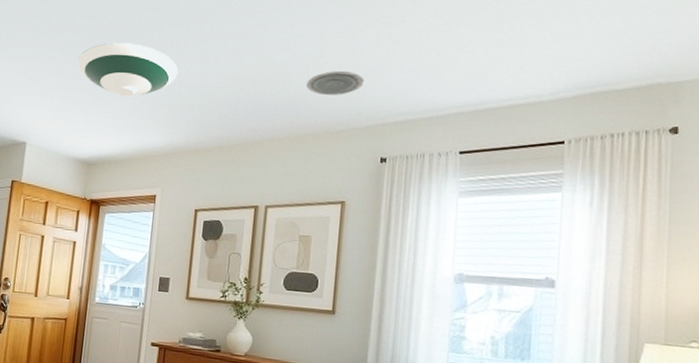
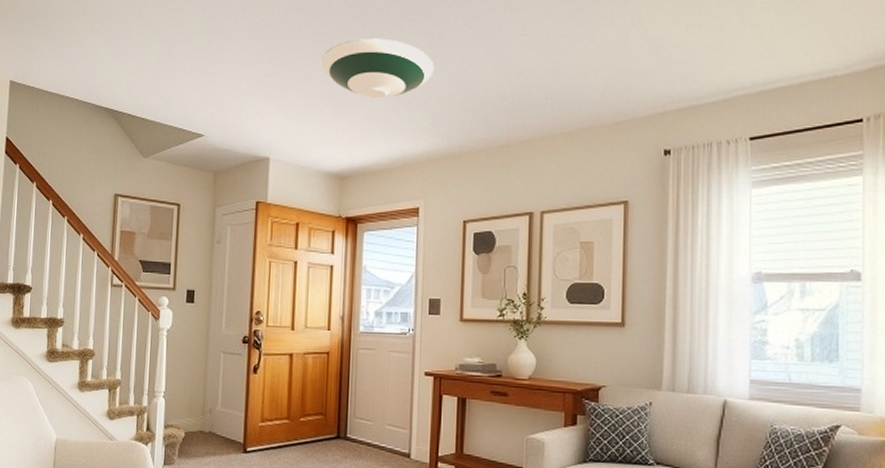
recessed light: present [305,71,365,96] -> none [576,56,642,85]

